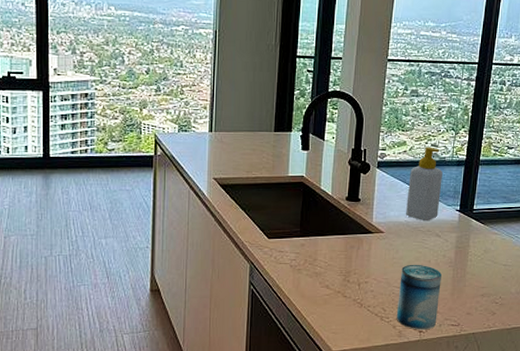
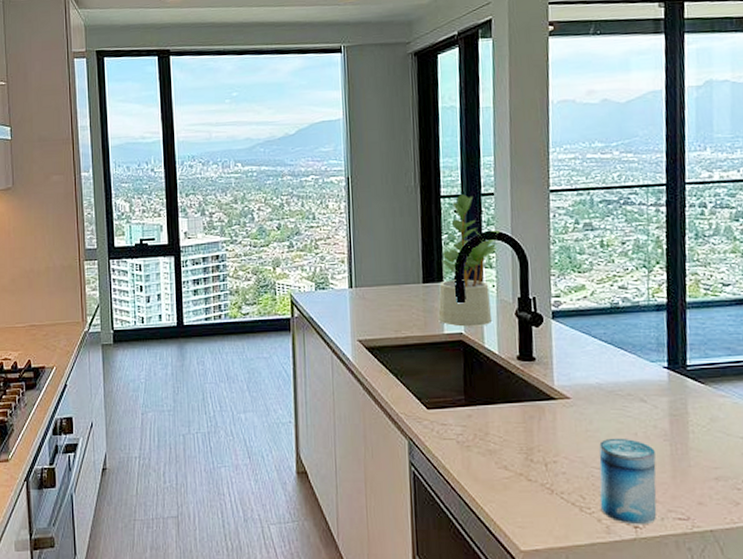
potted plant: none [285,56,344,171] -> present [438,194,501,327]
soap bottle: present [406,147,443,222] -> none [595,289,640,383]

